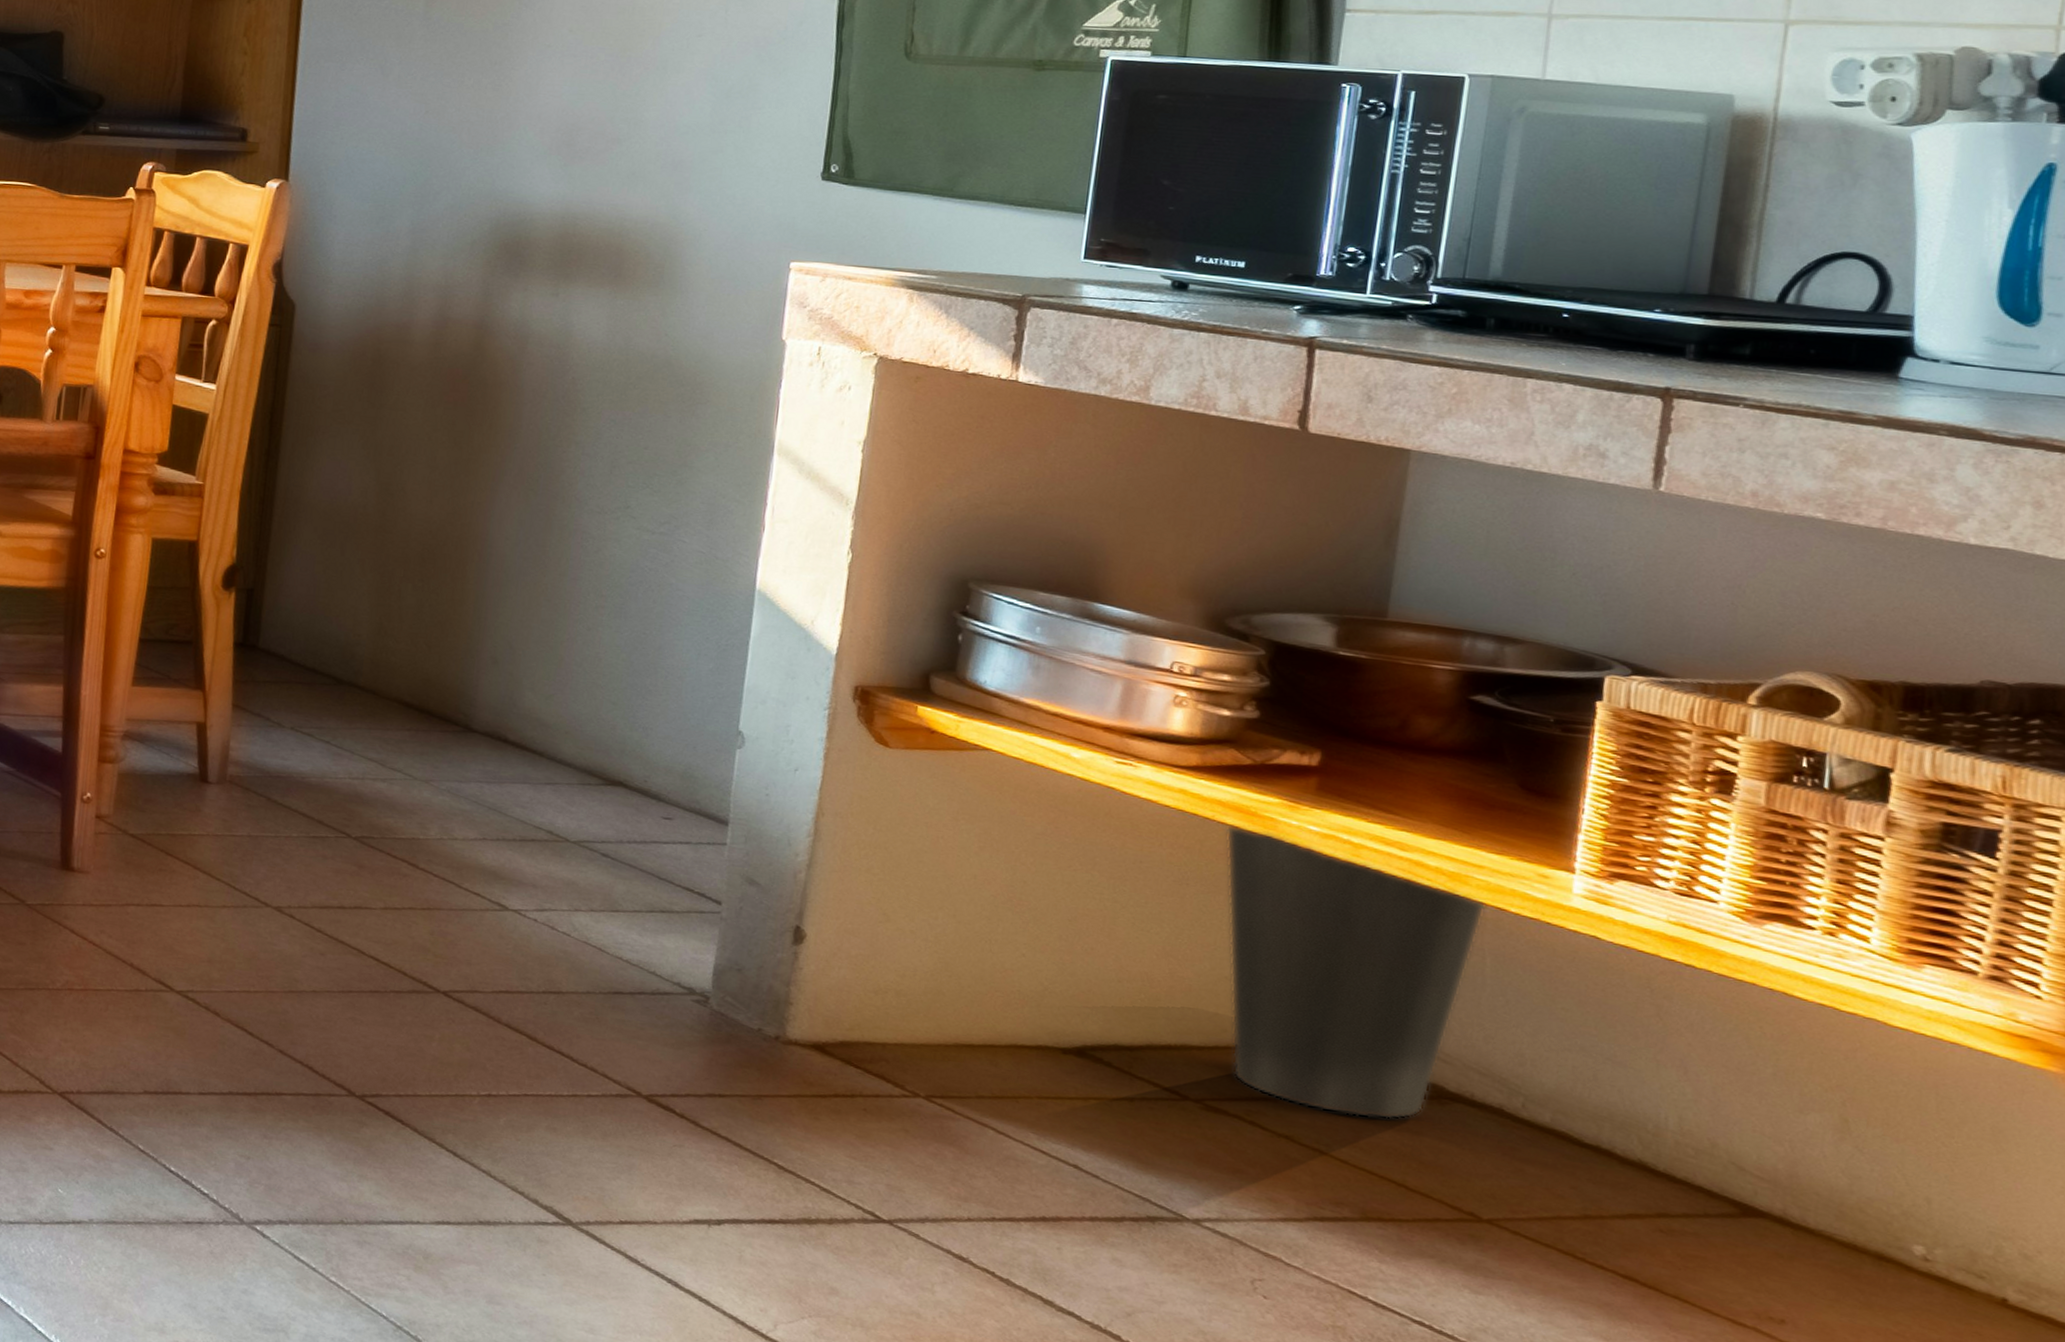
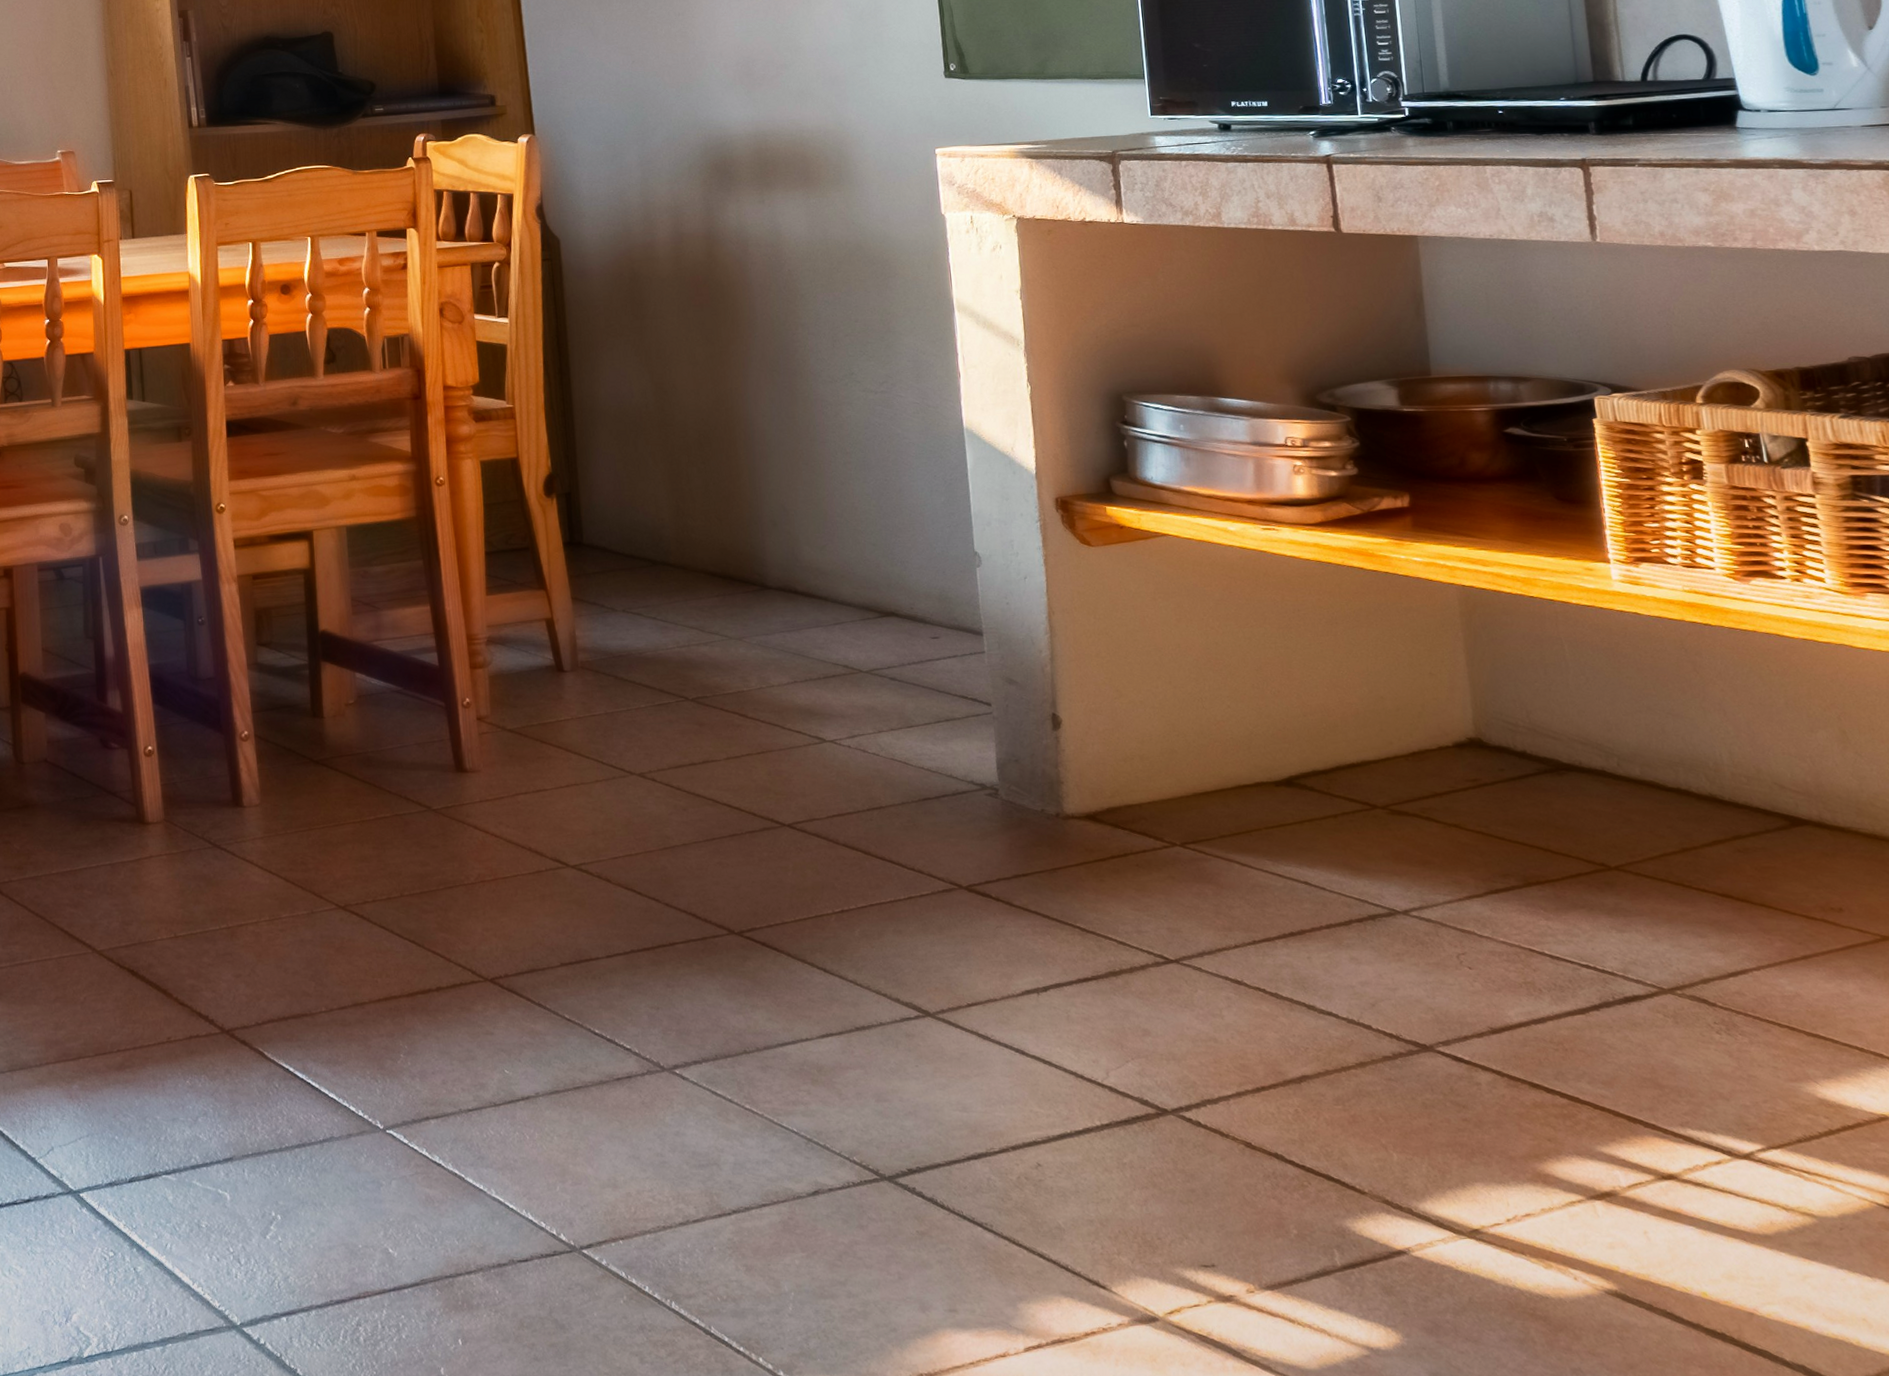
waste basket: present [1225,824,1486,1120] -> none [1355,566,1555,798]

